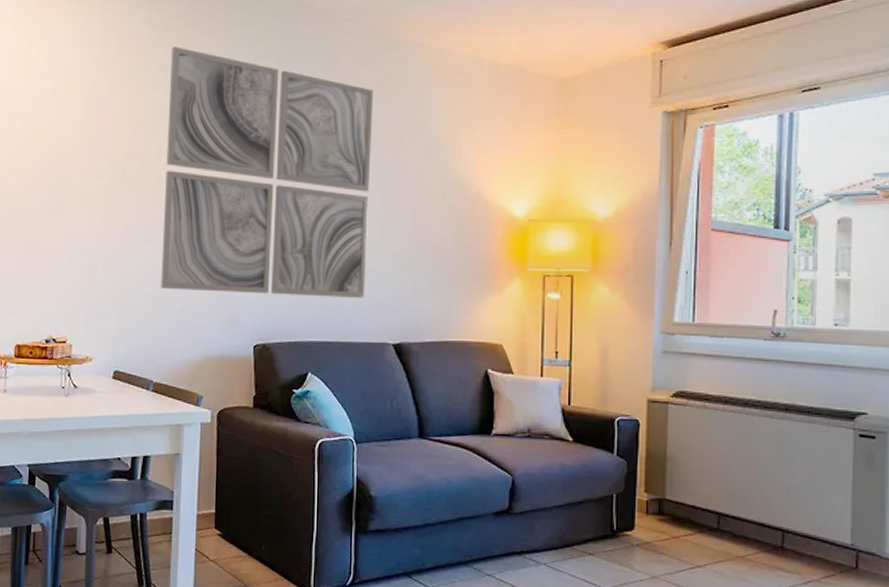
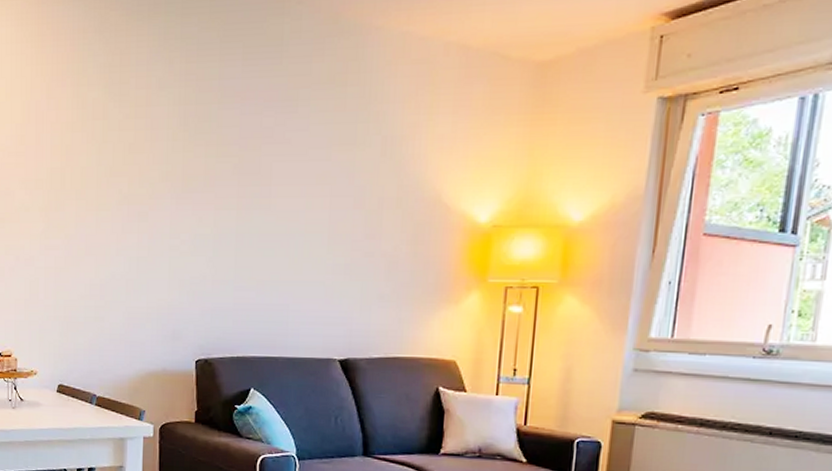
wall art: present [161,47,374,298] -> none [102,41,326,311]

